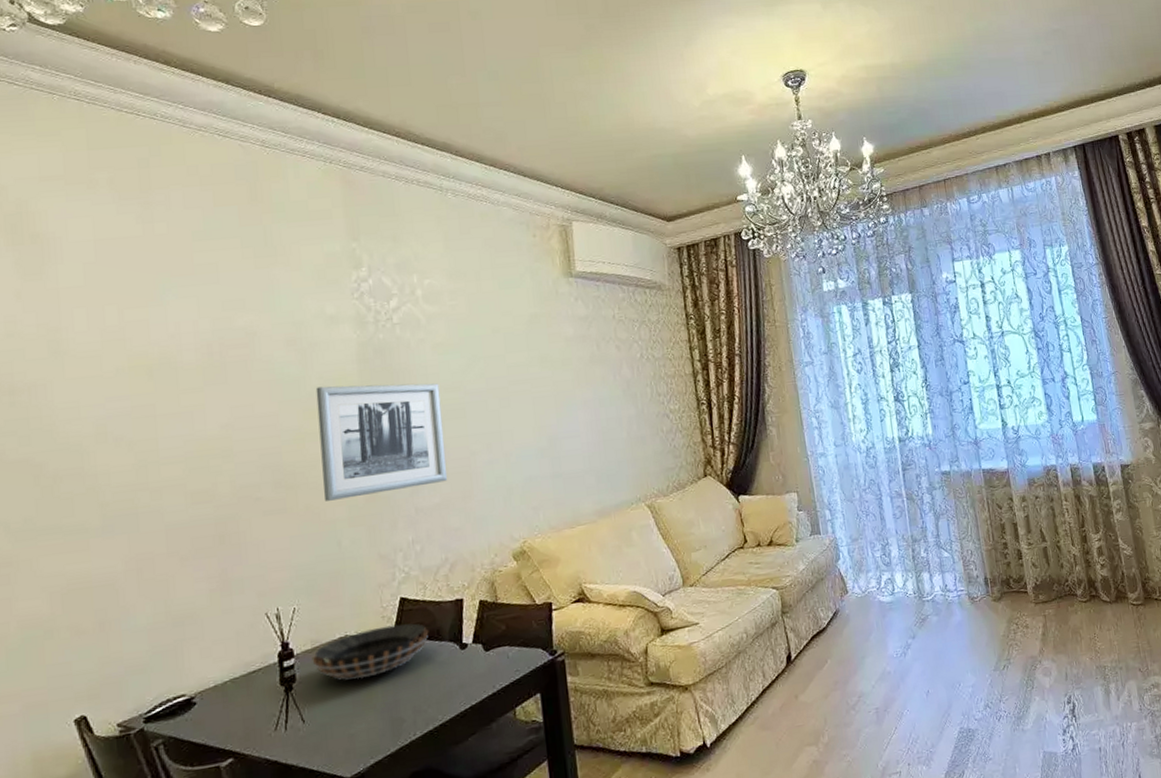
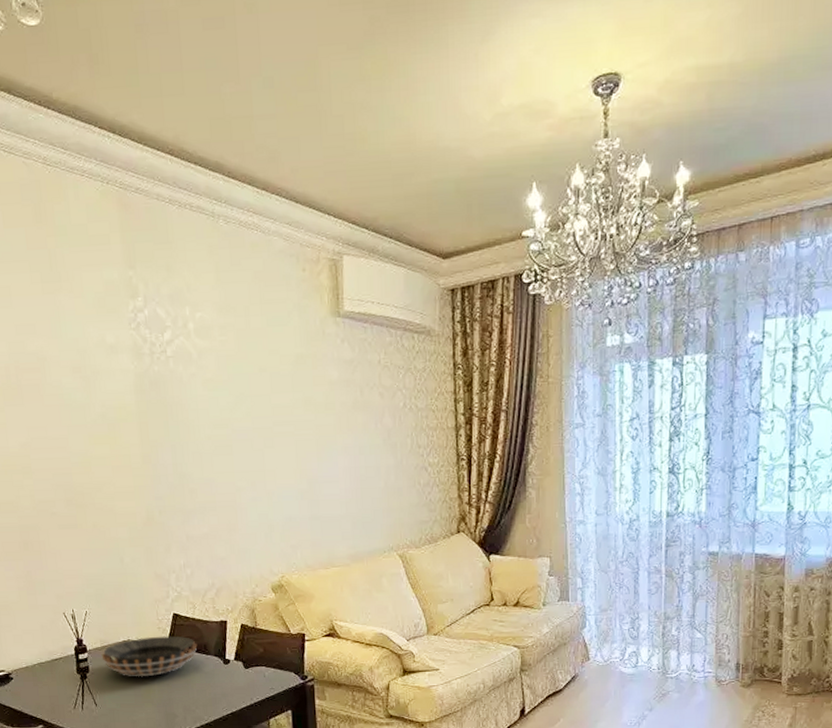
wall art: present [315,383,448,501] -> none [99,414,216,521]

